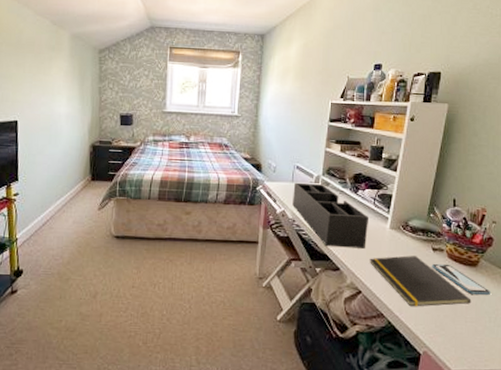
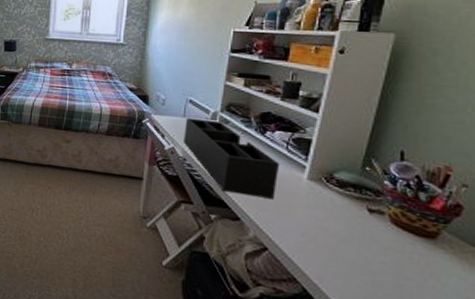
notepad: present [370,255,472,307] -> none [279,211,427,286]
smartphone: present [432,263,490,295] -> none [367,227,457,278]

